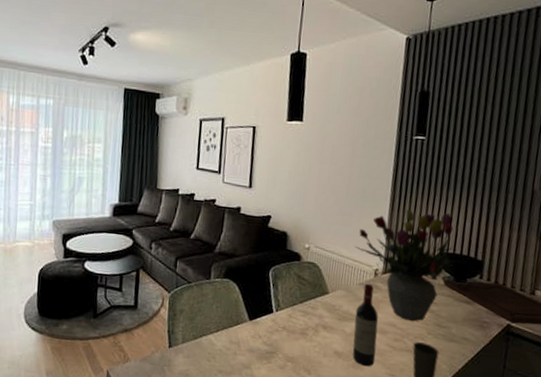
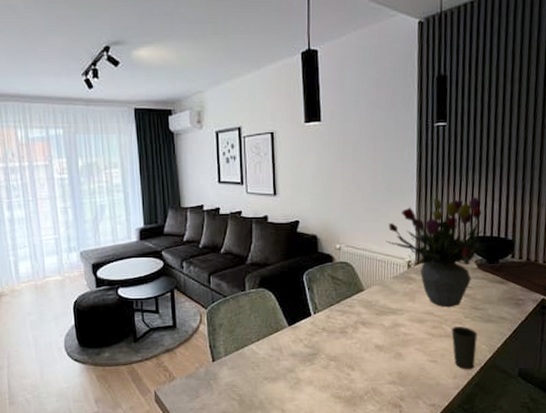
wine bottle: present [352,283,378,367] -> none [392,276,416,356]

